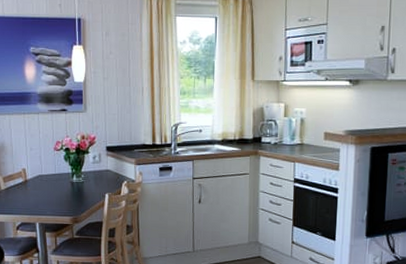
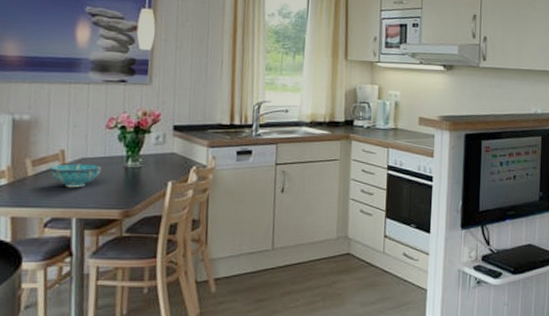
decorative bowl: none [16,179,54,199] -> present [49,163,101,188]

